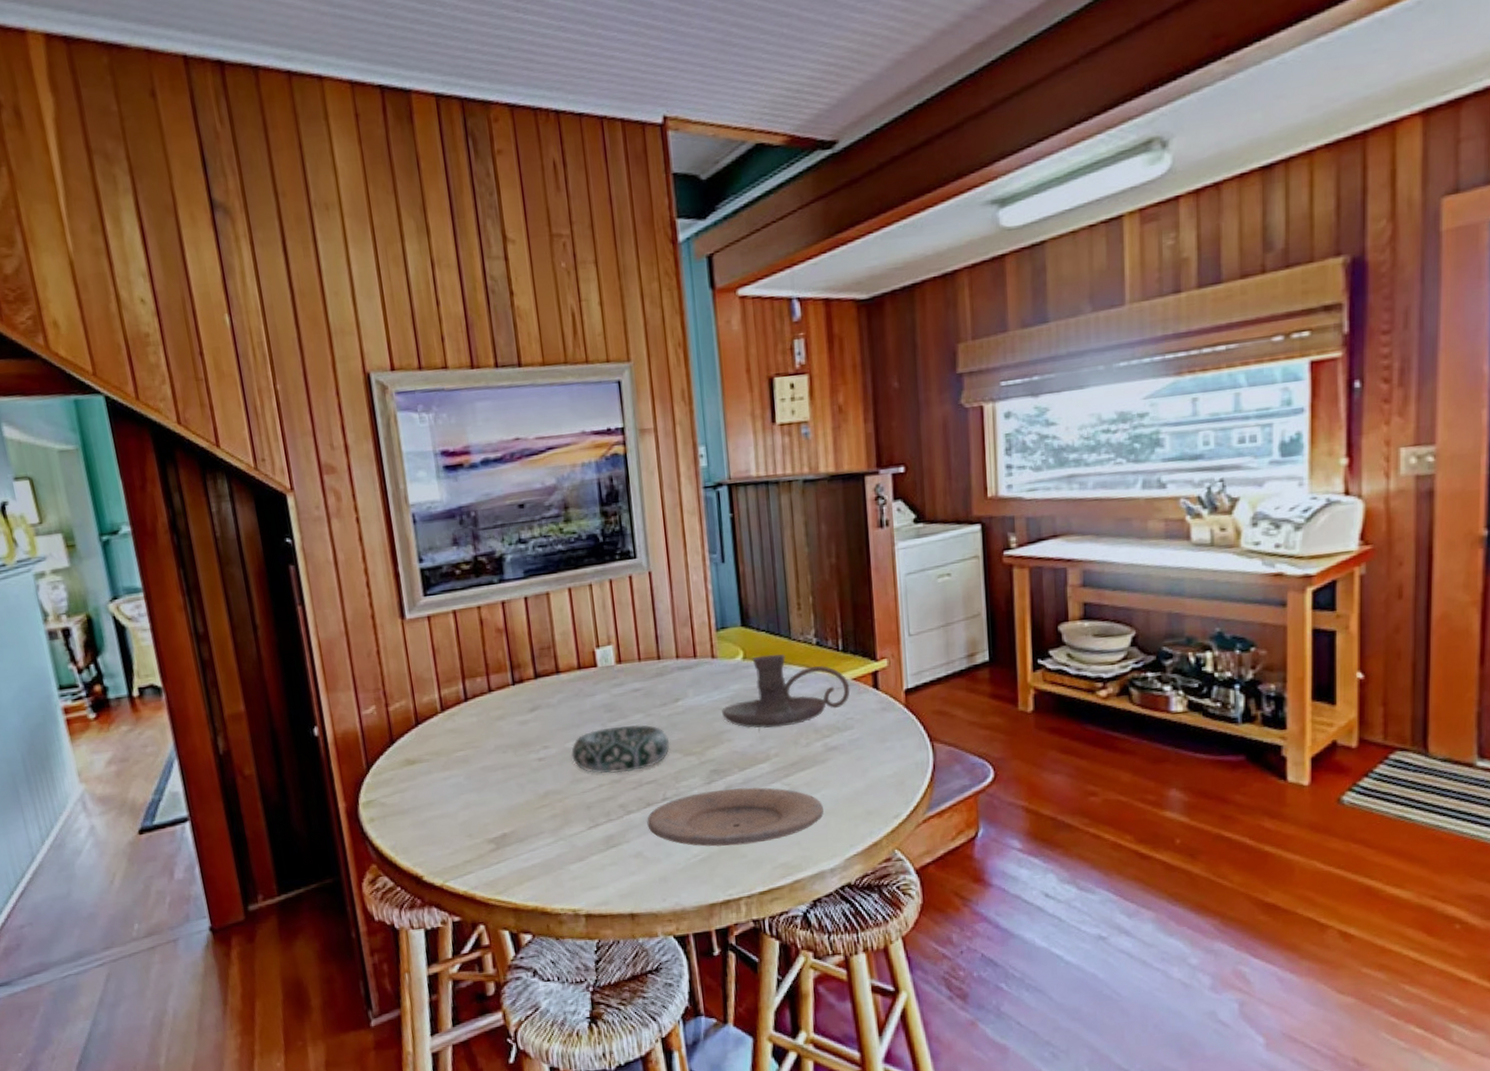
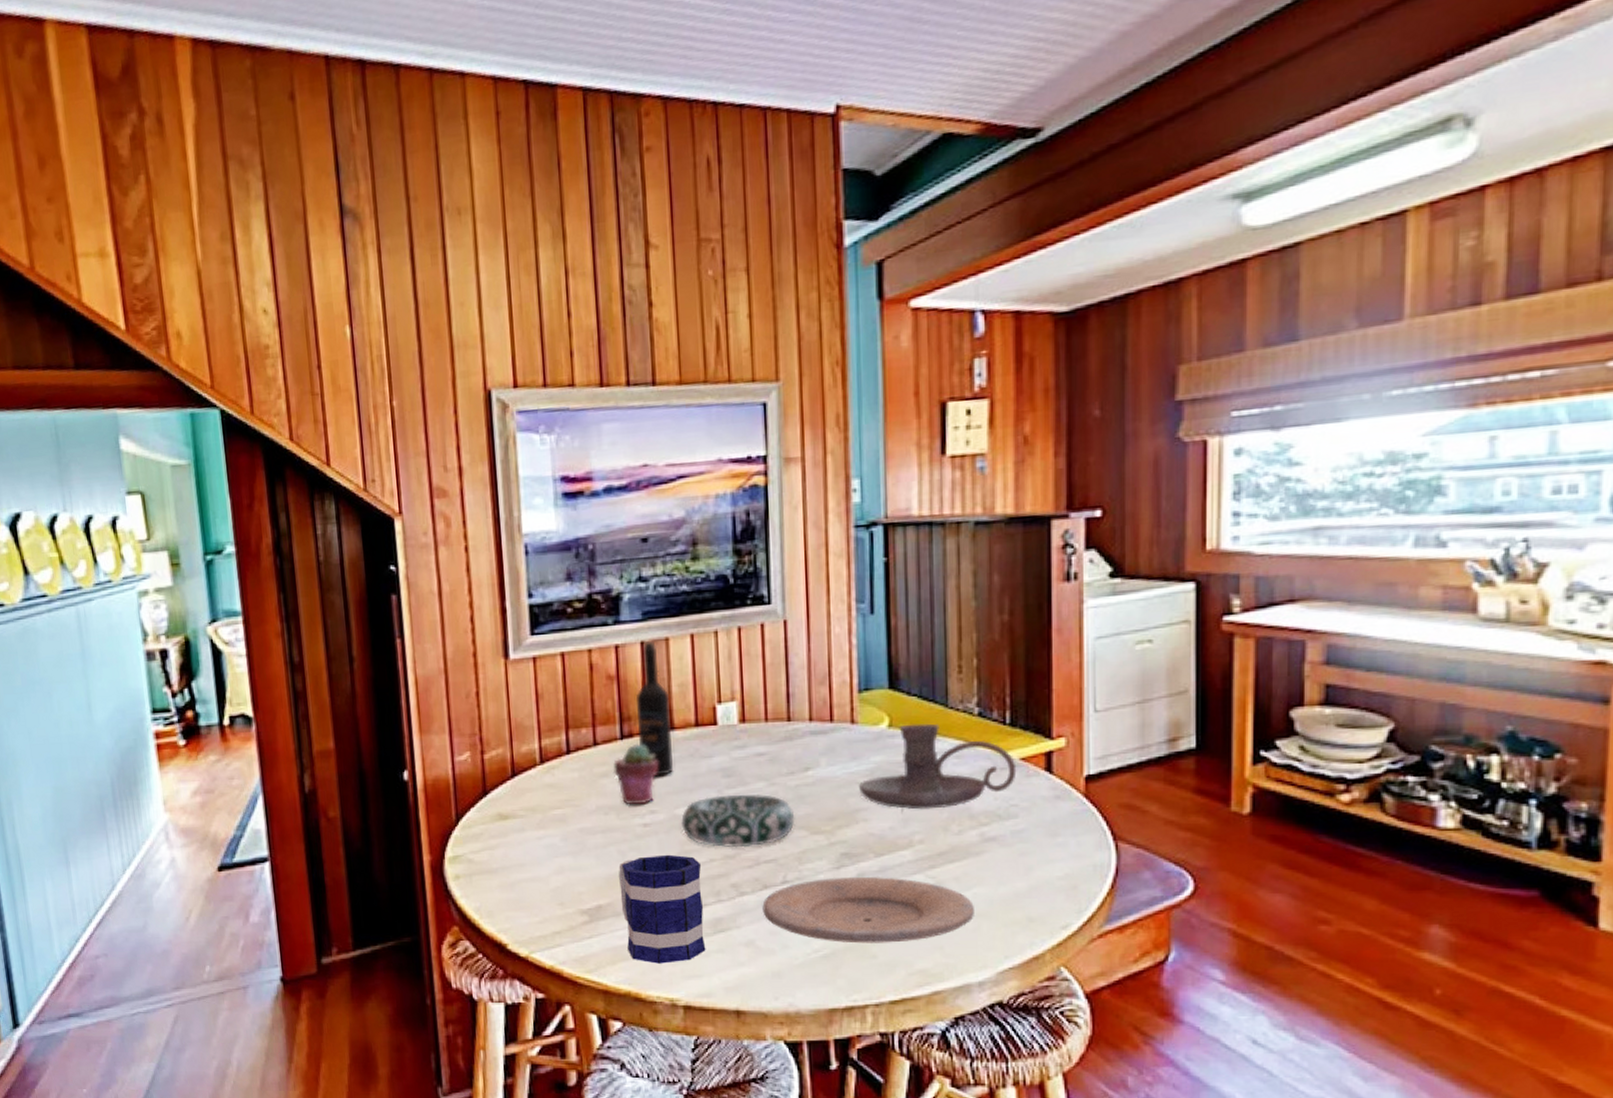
potted succulent: none [507,687,548,743] -> present [613,743,659,805]
mug: none [519,783,601,881] -> present [618,854,706,964]
wine bottle: none [523,595,561,715] -> present [635,640,673,777]

